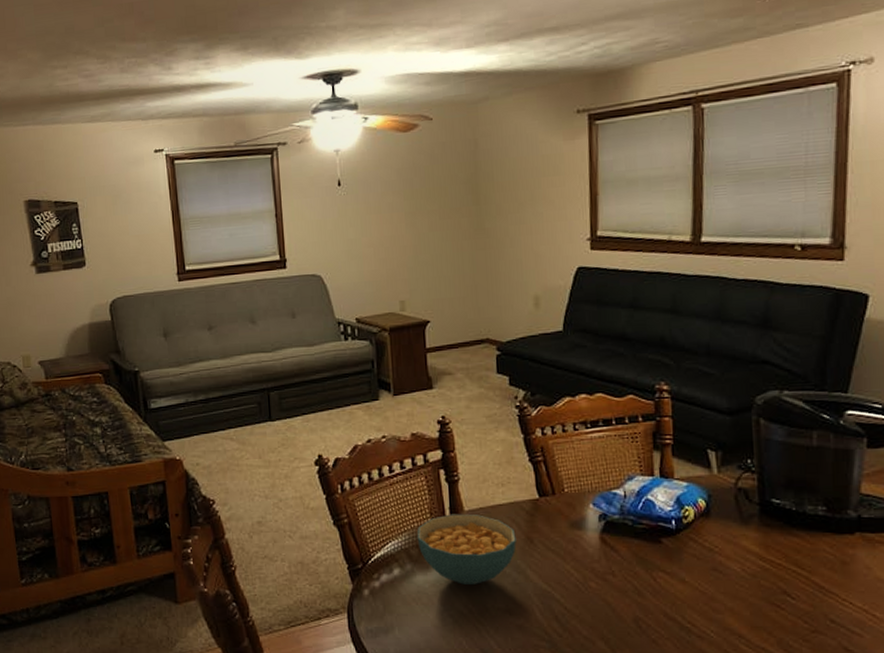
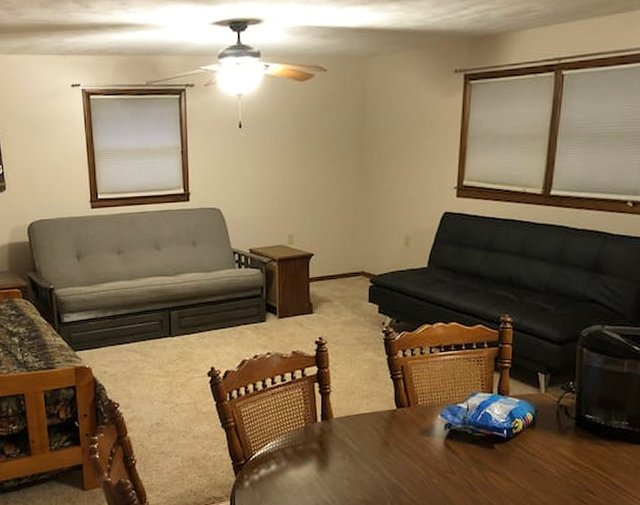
cereal bowl: present [417,514,516,585] -> none [292,420,375,479]

